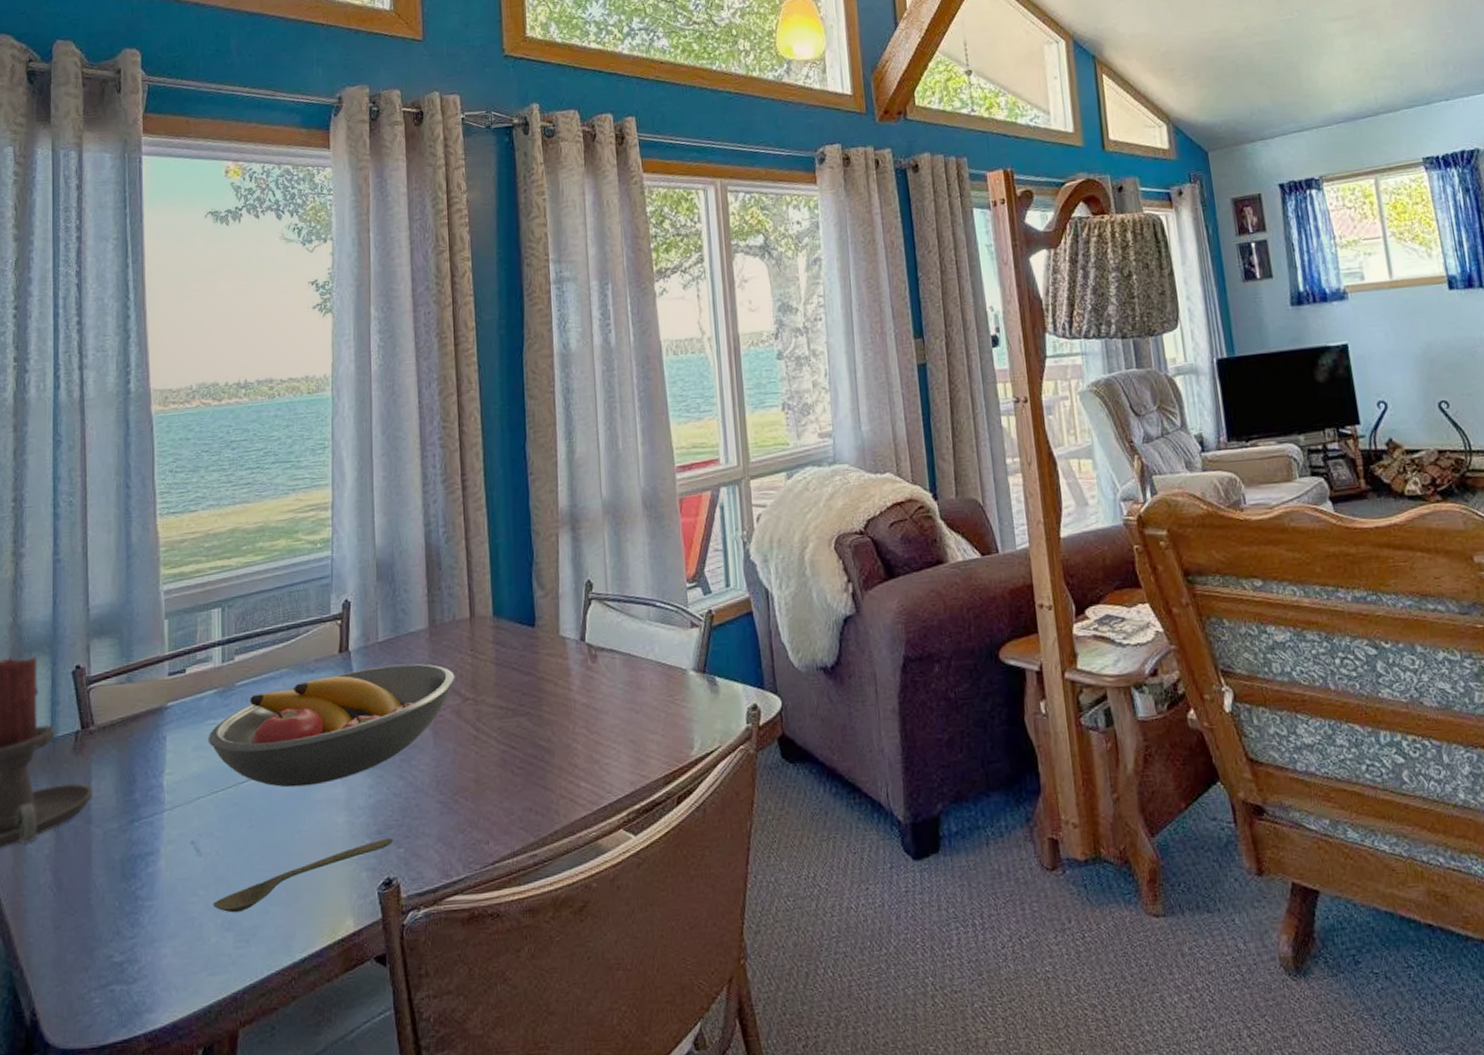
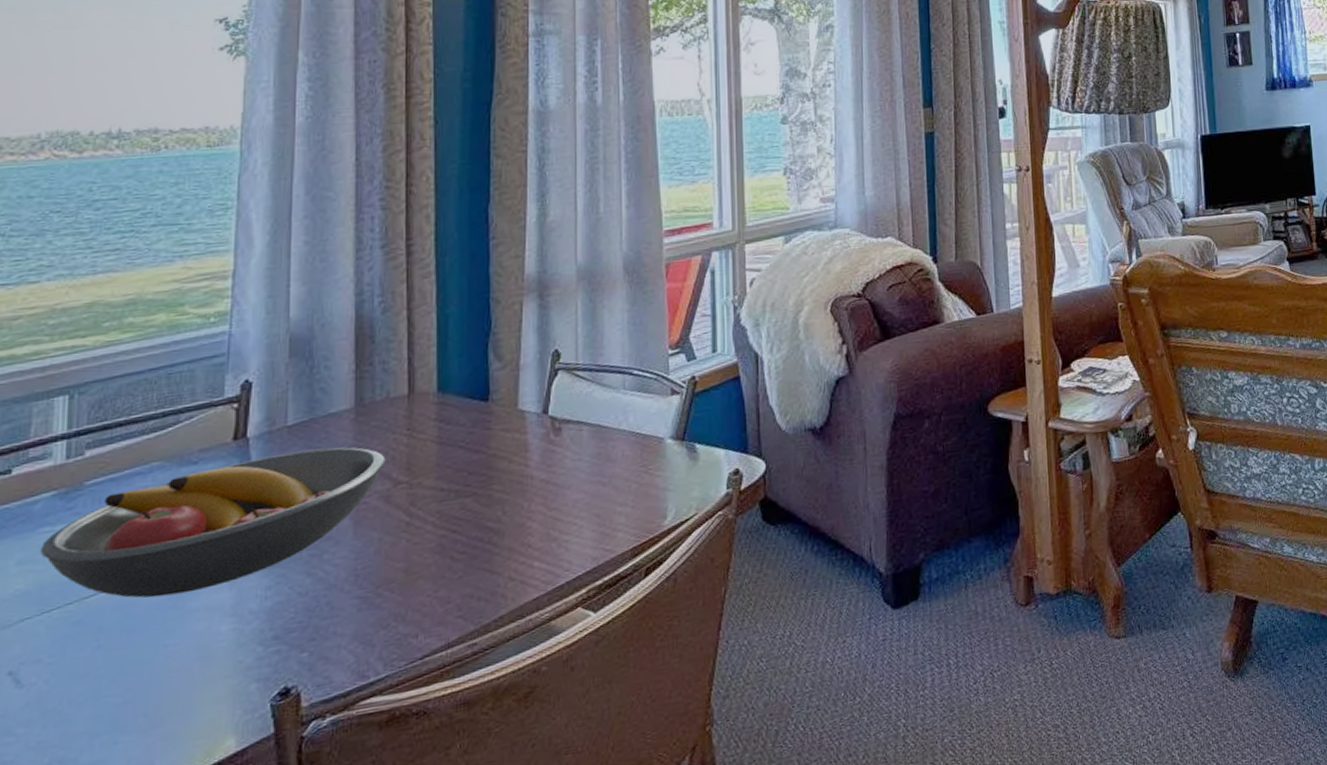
spoon: present [213,839,394,913] -> none [37,643,295,750]

